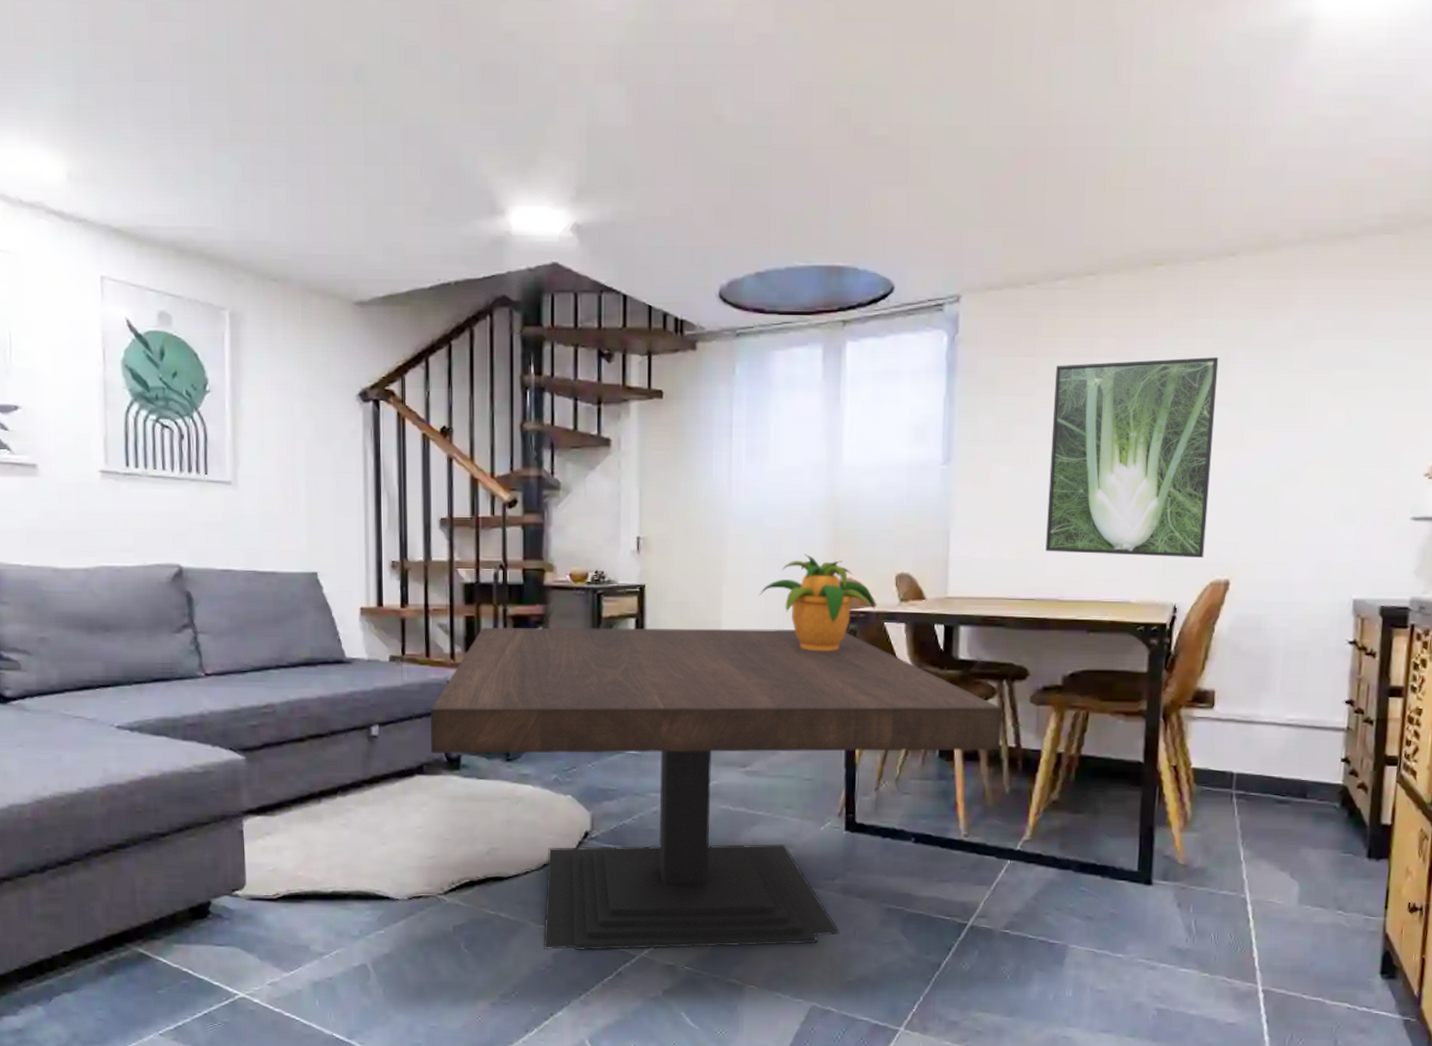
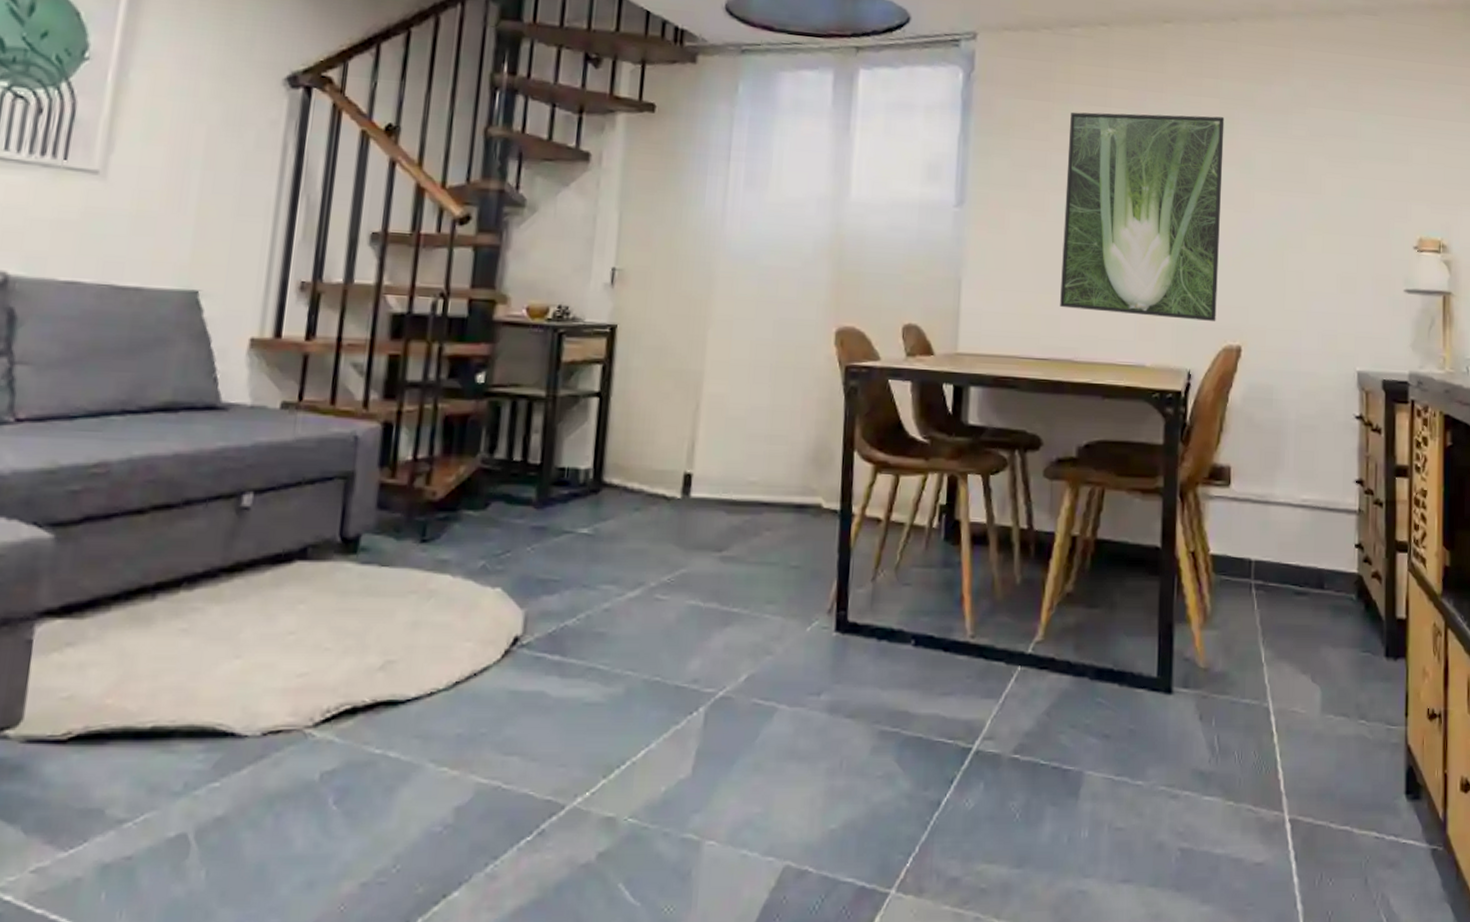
coffee table: present [429,626,1002,950] -> none [321,368,1014,801]
potted plant: present [758,554,875,651] -> none [749,297,880,411]

